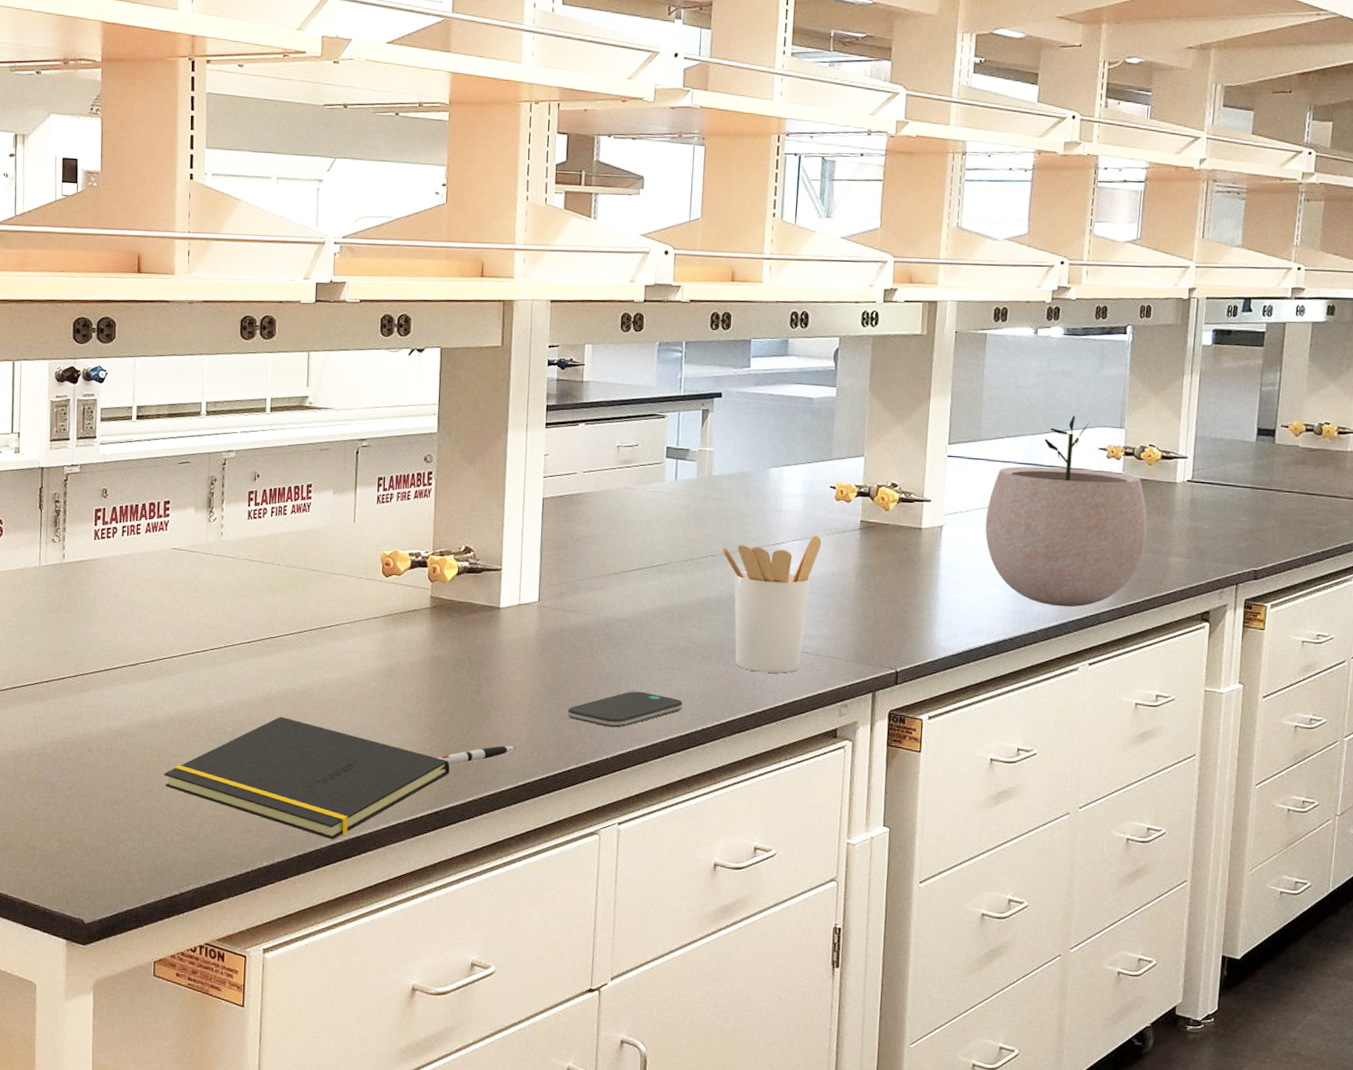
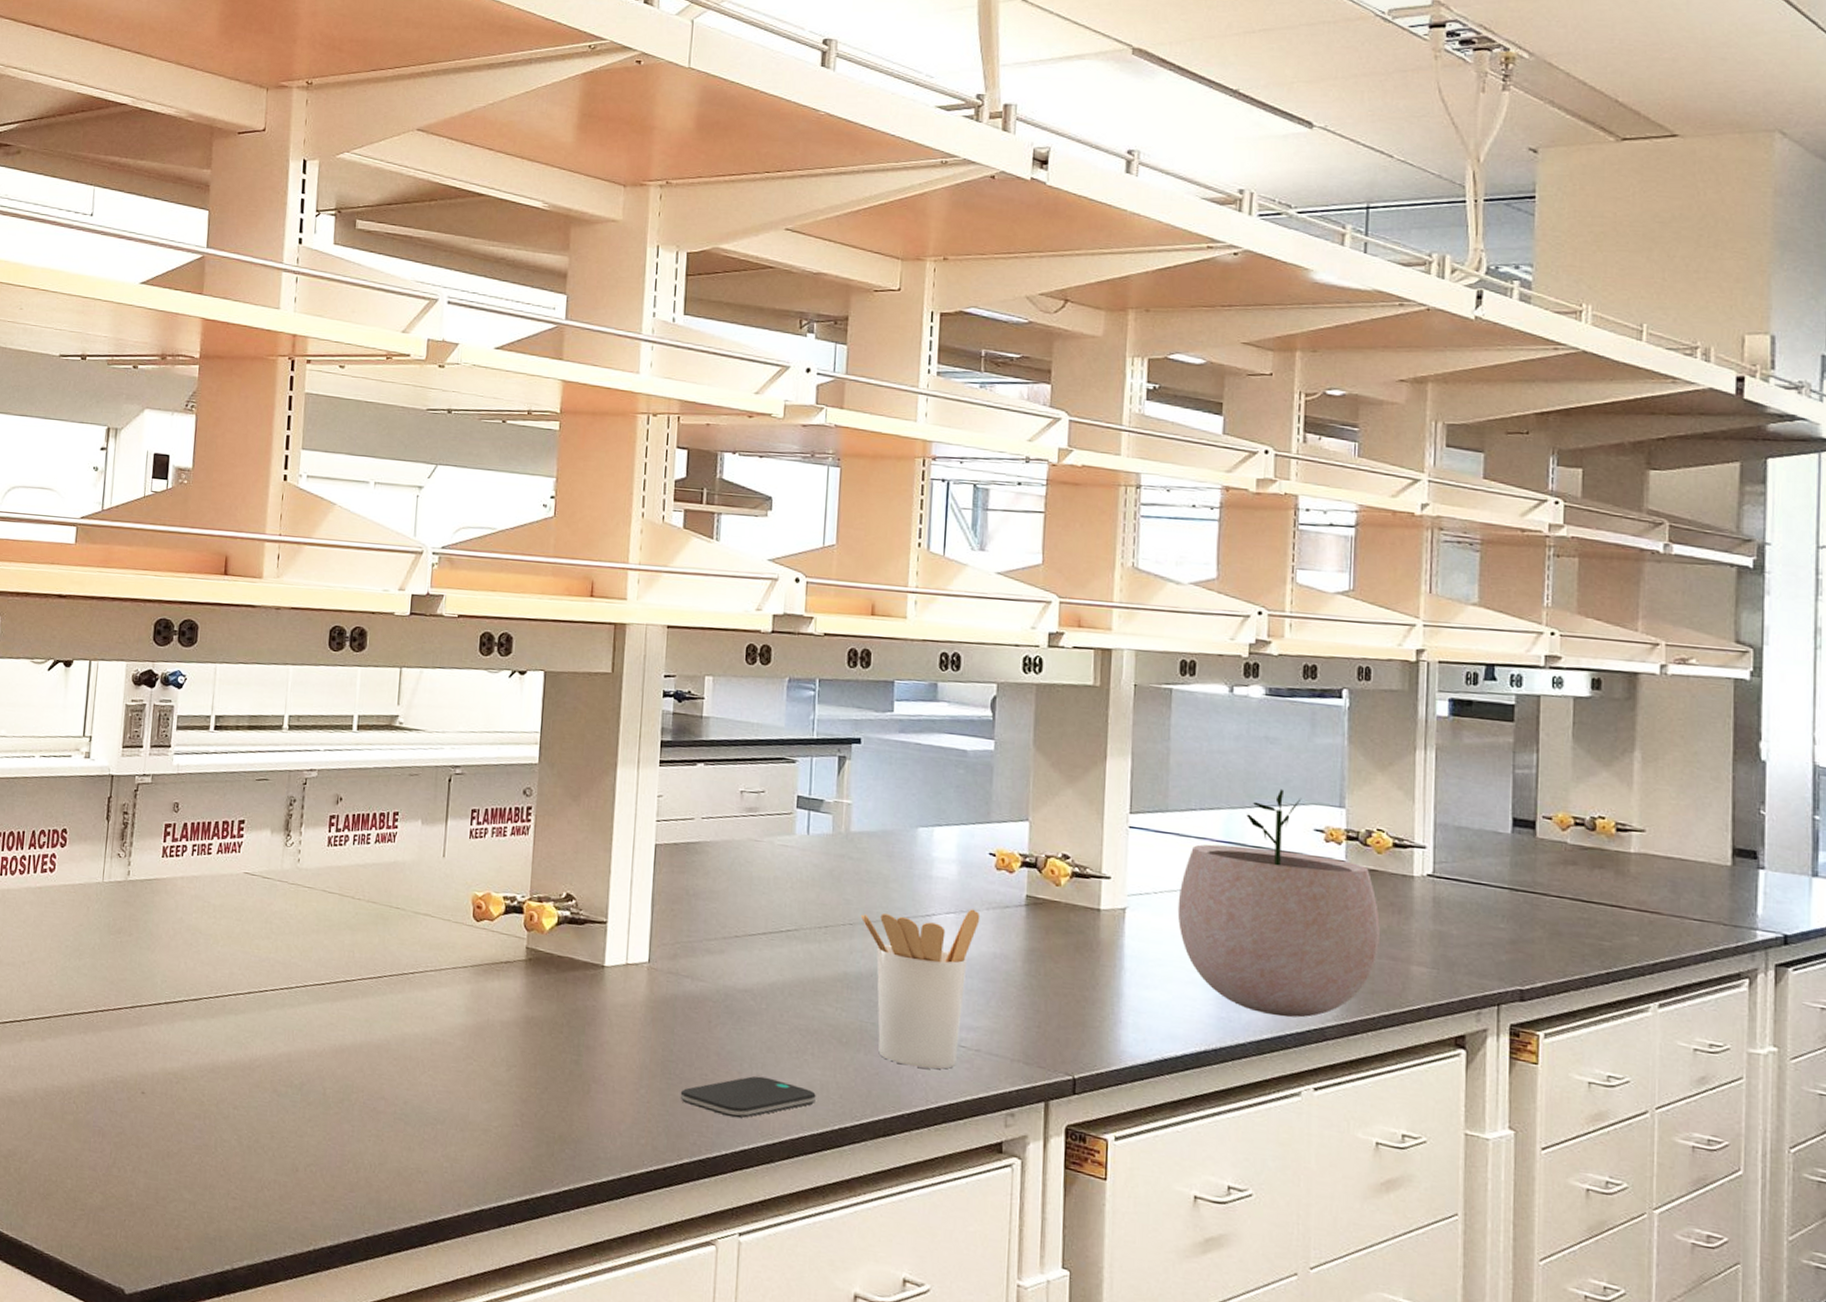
notepad: present [164,716,450,840] -> none [222,1071,544,1223]
pen: present [437,746,516,765] -> none [529,1127,620,1146]

